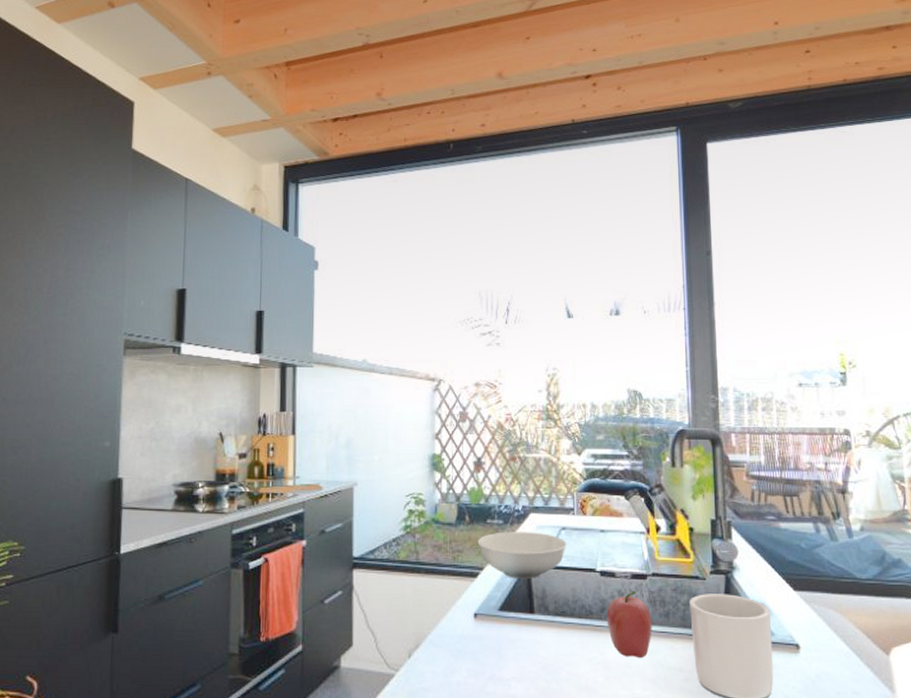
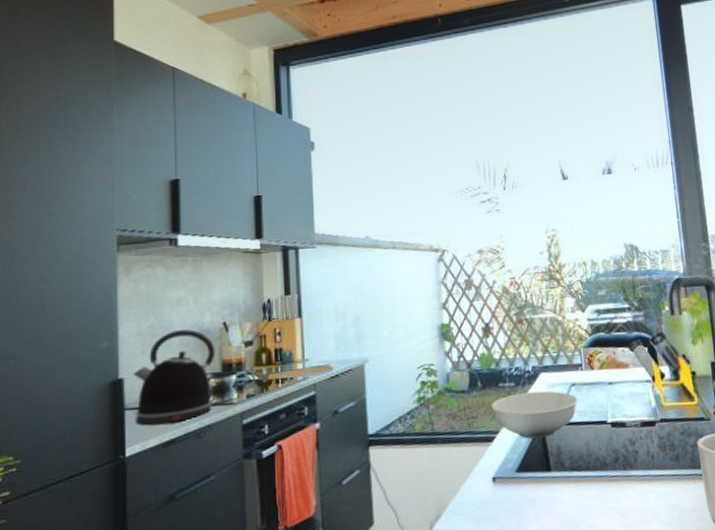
kettle: none [131,437,211,526] -> present [133,329,218,425]
fruit: present [606,590,652,658] -> none [620,438,665,504]

